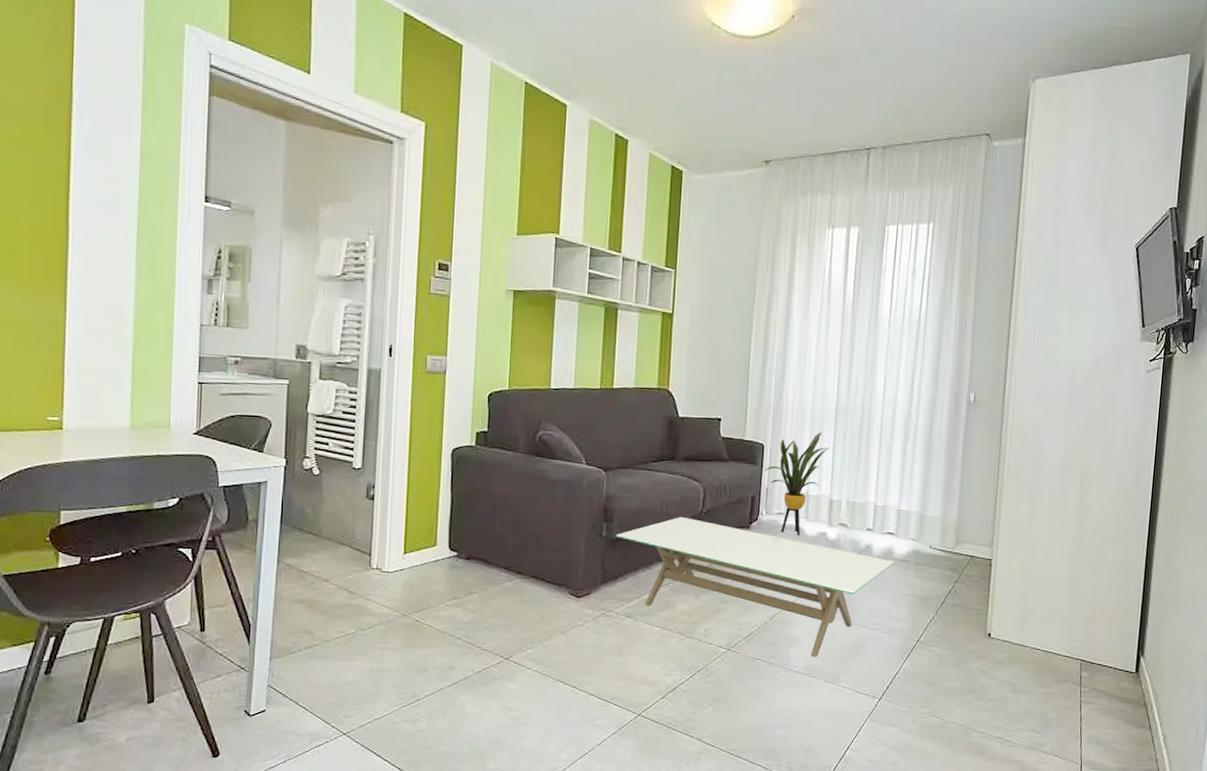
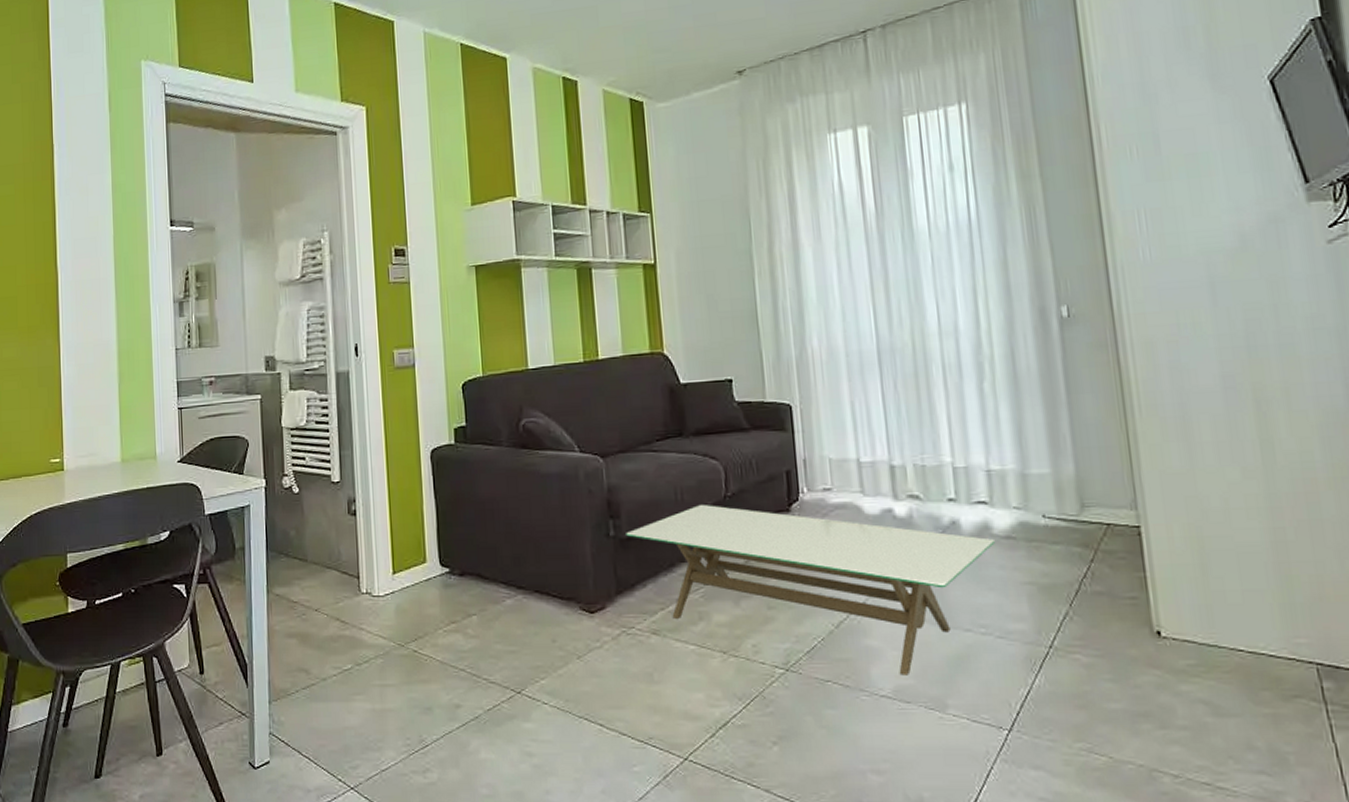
house plant: present [765,432,830,535] -> none [797,381,878,515]

